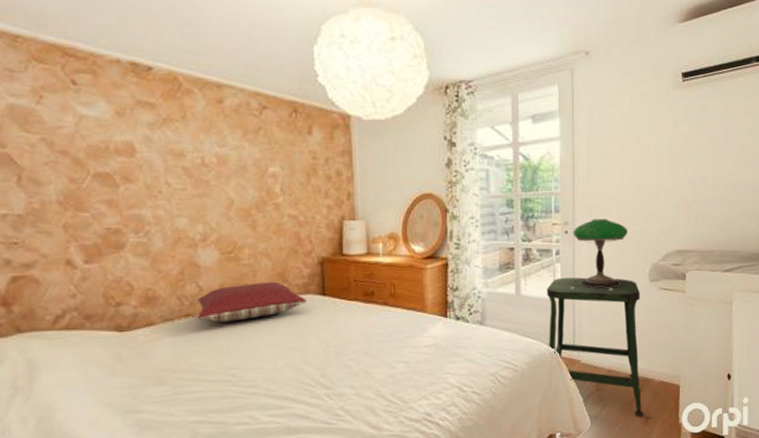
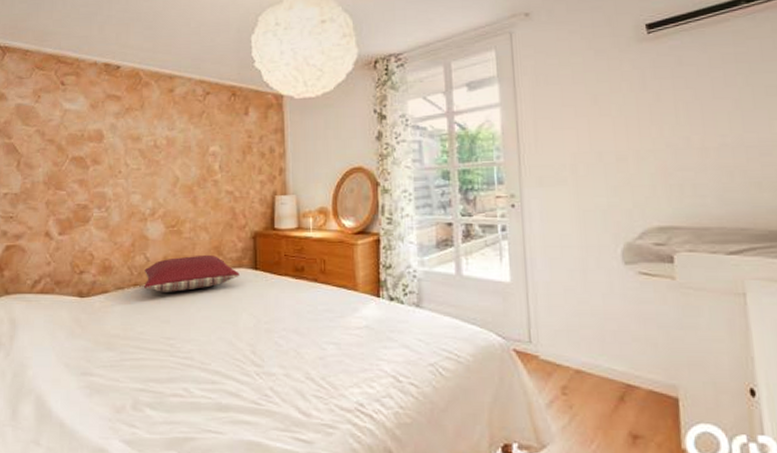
stool: present [546,277,644,416] -> none [492,256,630,434]
table lamp: present [573,218,628,288] -> none [520,190,590,271]

